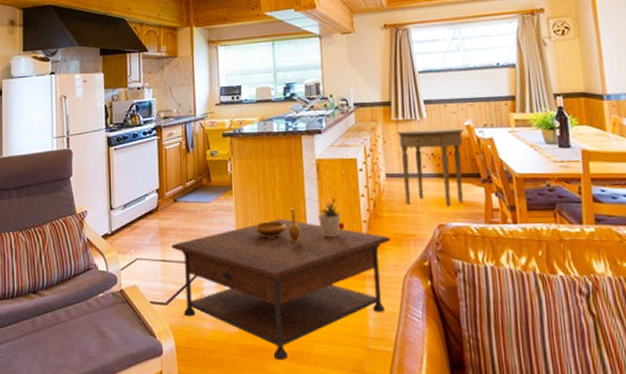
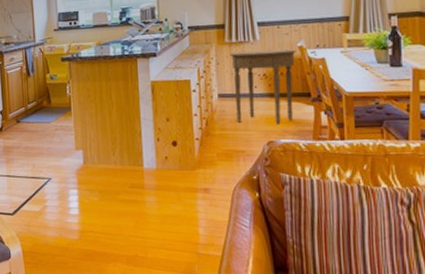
coffee table: present [171,219,391,361] -> none [16,137,222,264]
decorative bowl: present [254,208,301,241] -> none [93,127,137,158]
potted plant: present [319,201,342,238] -> none [153,120,176,154]

